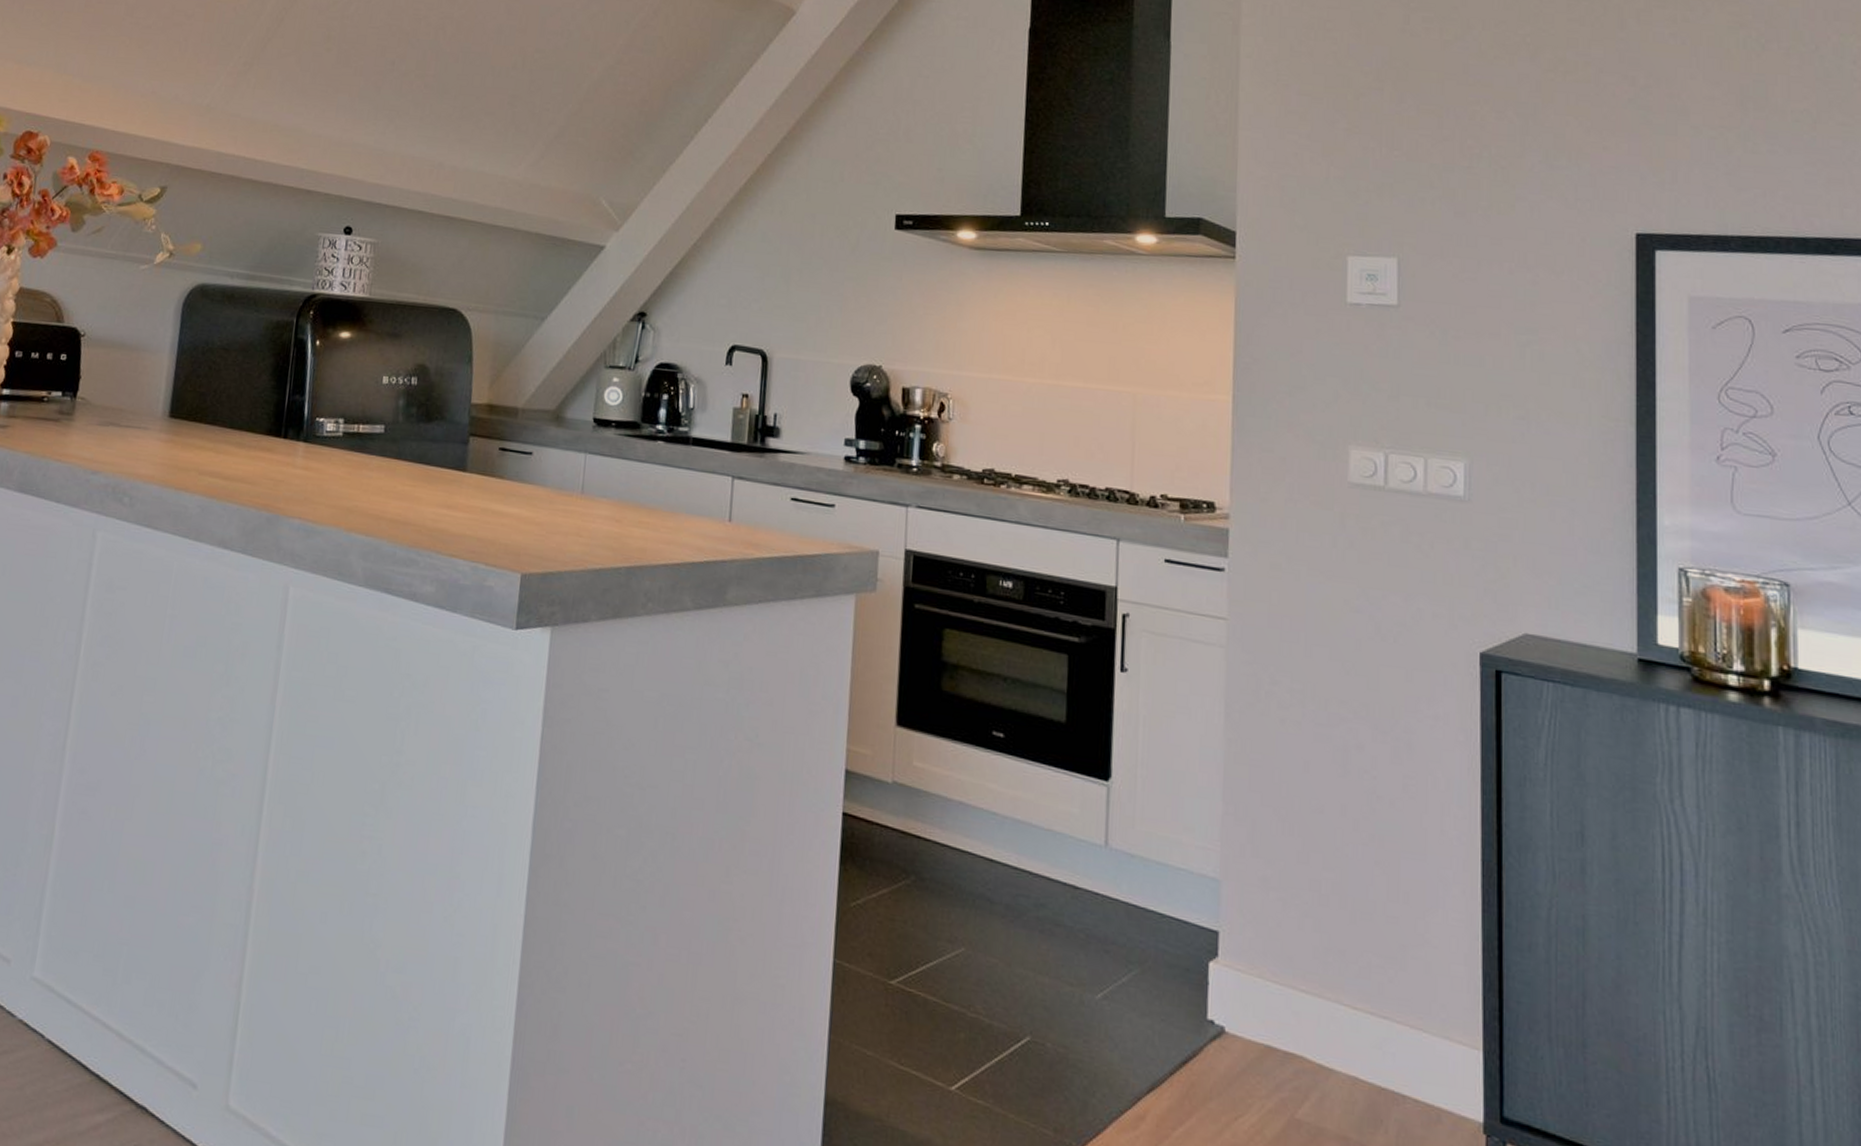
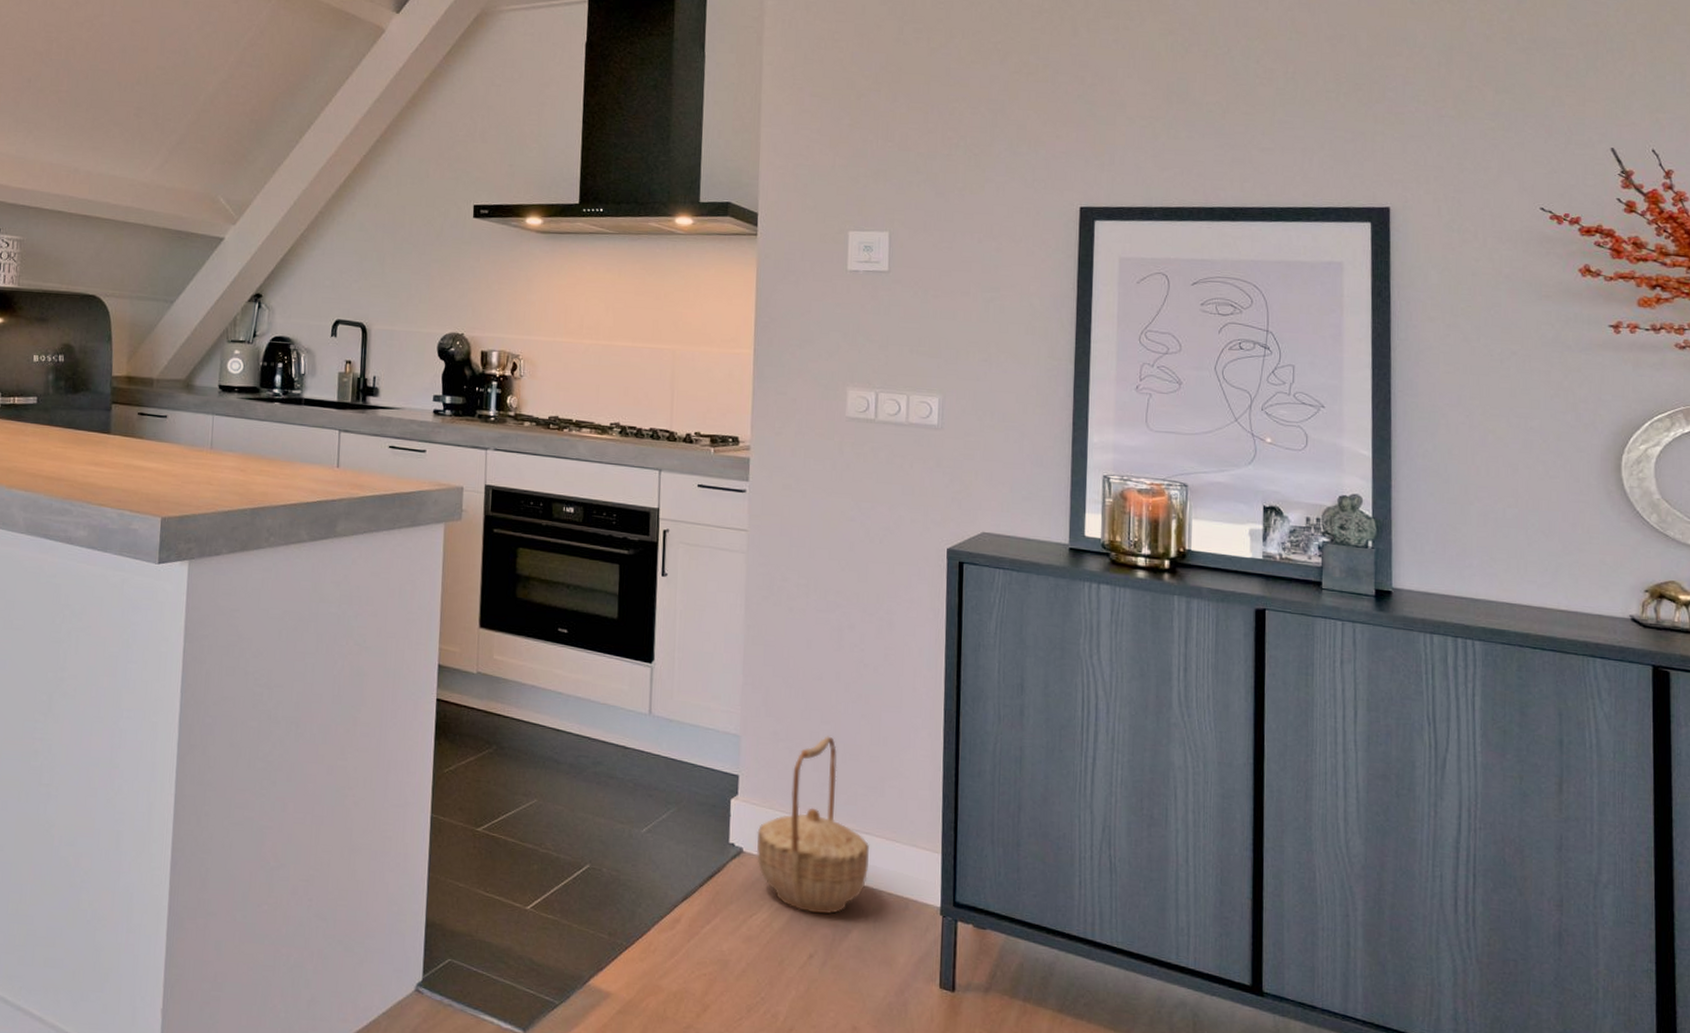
basket: none [1242,886,1388,1122] -> present [756,736,869,914]

